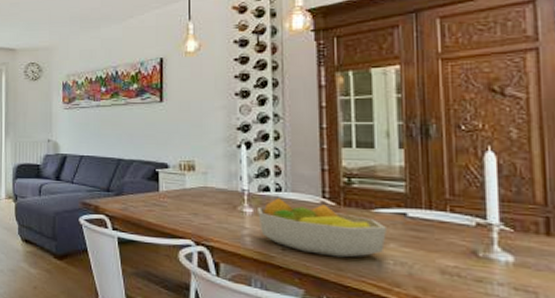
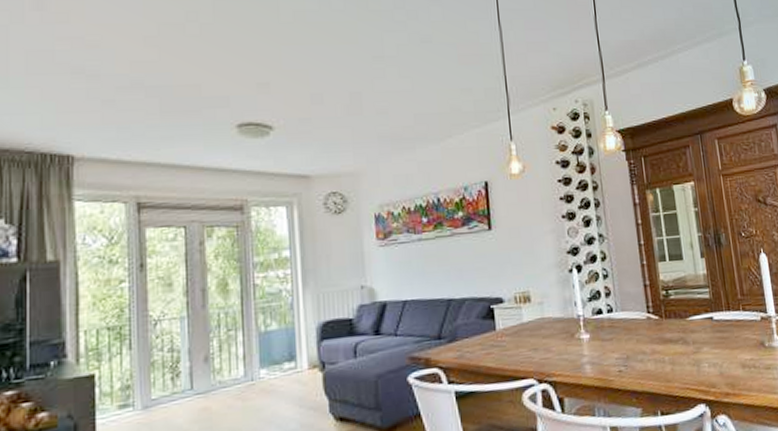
fruit bowl: present [258,198,386,258] -> none [593,319,700,370]

